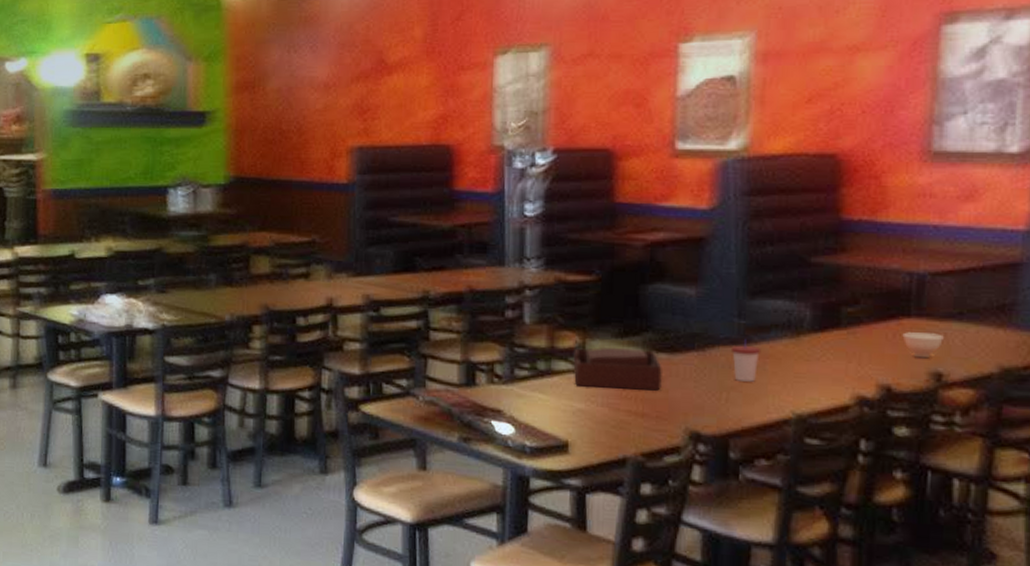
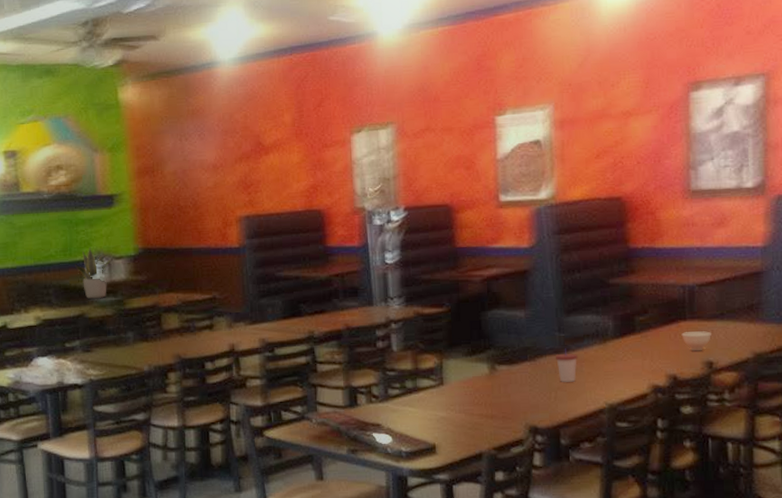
potted plant: none [155,171,199,233] -> present [74,247,113,300]
napkin holder: present [573,346,662,391] -> none [434,363,505,399]

